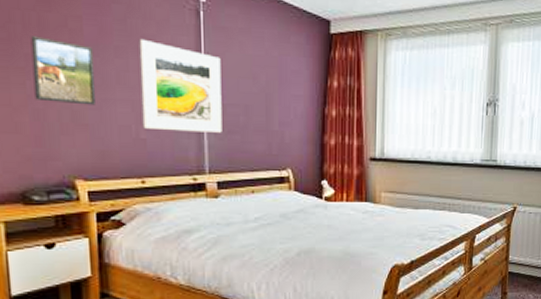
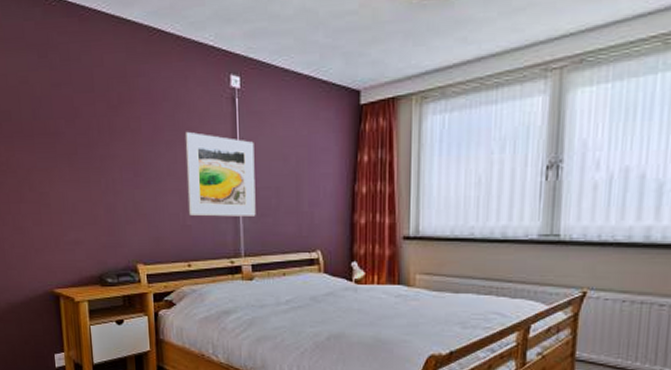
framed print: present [30,36,96,106] -> none [104,139,152,197]

